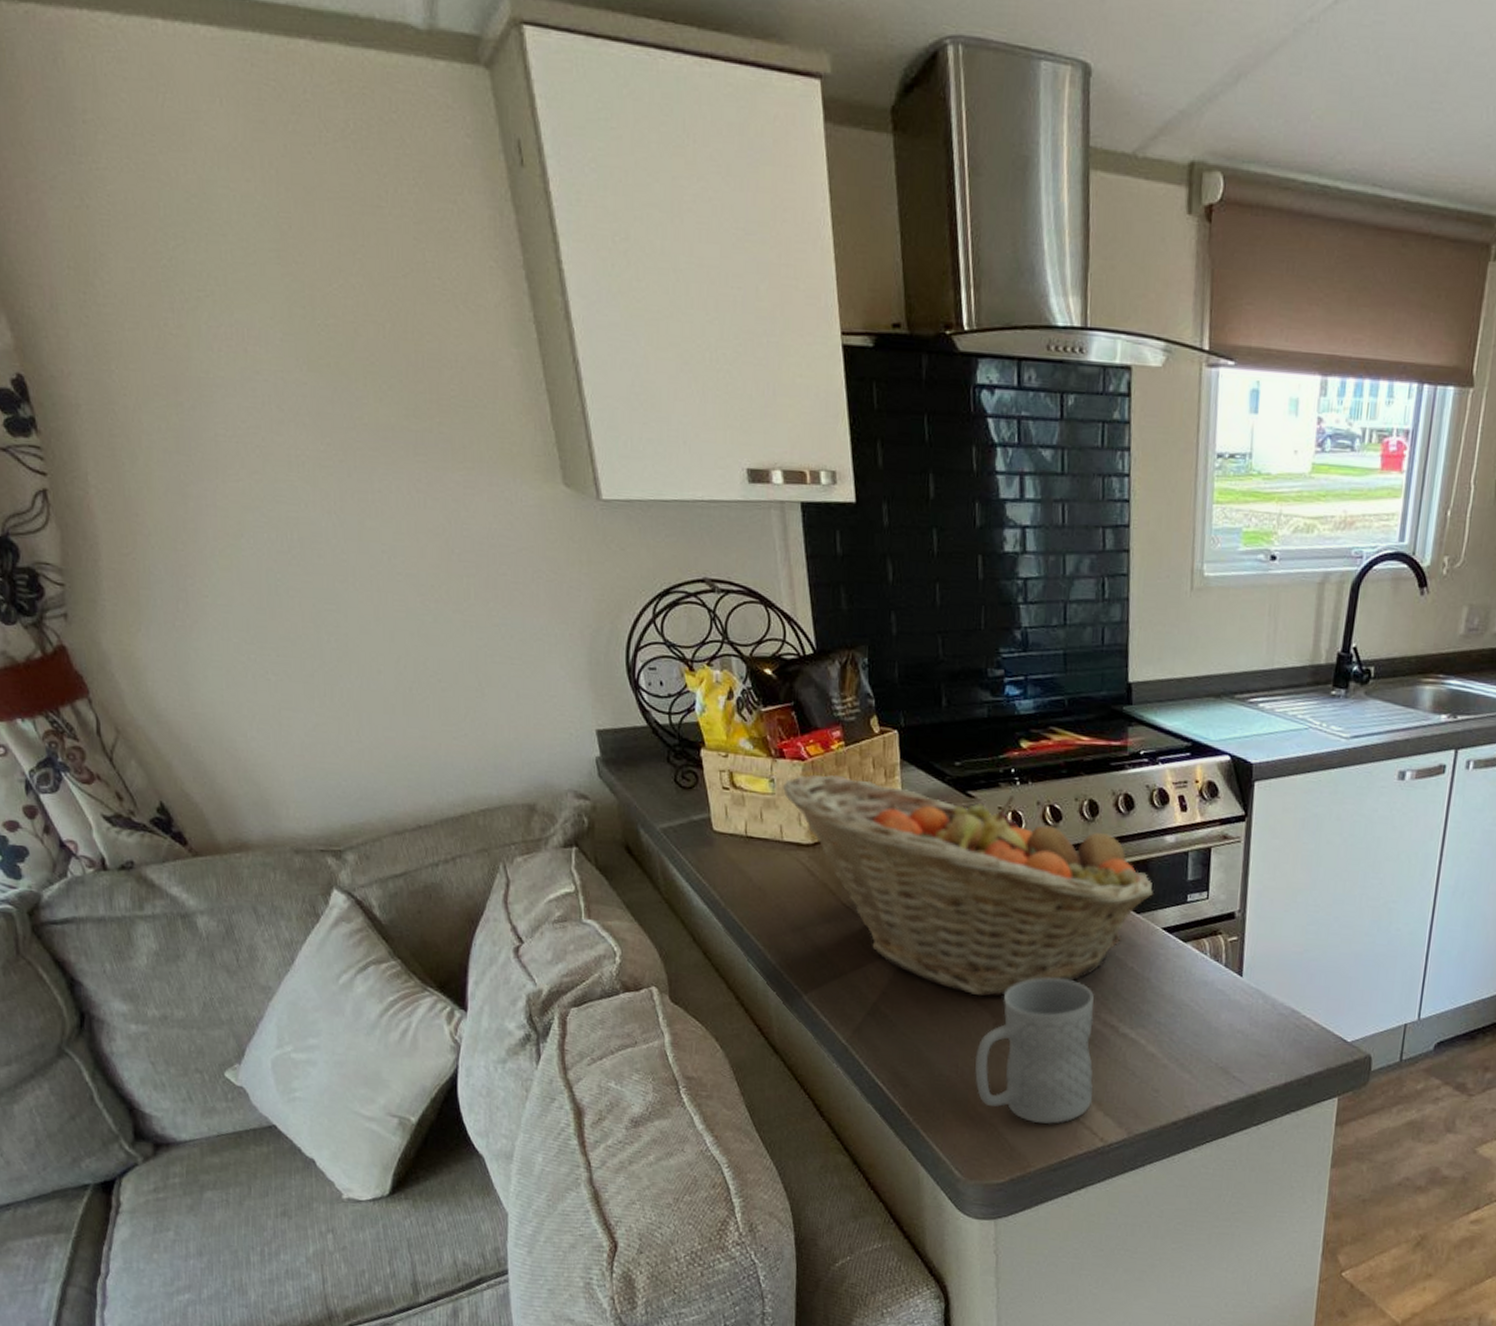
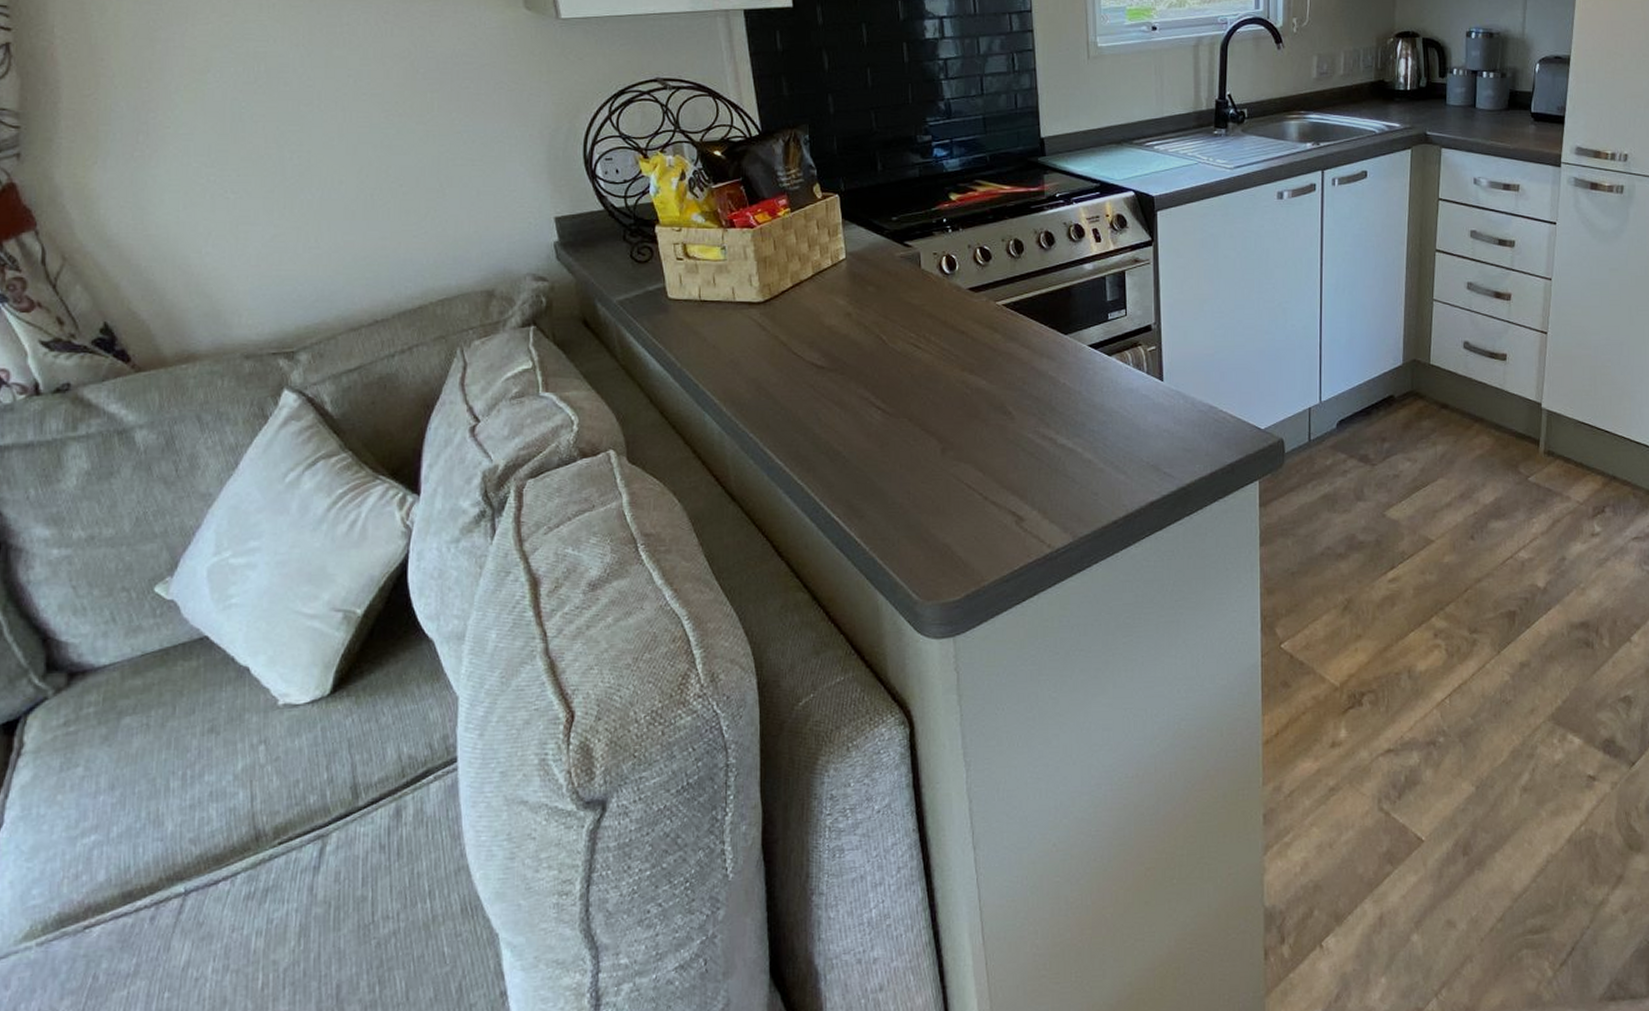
fruit basket: present [782,774,1154,997] -> none [733,238,1079,425]
mug: present [975,977,1094,1124] -> none [925,400,1038,539]

